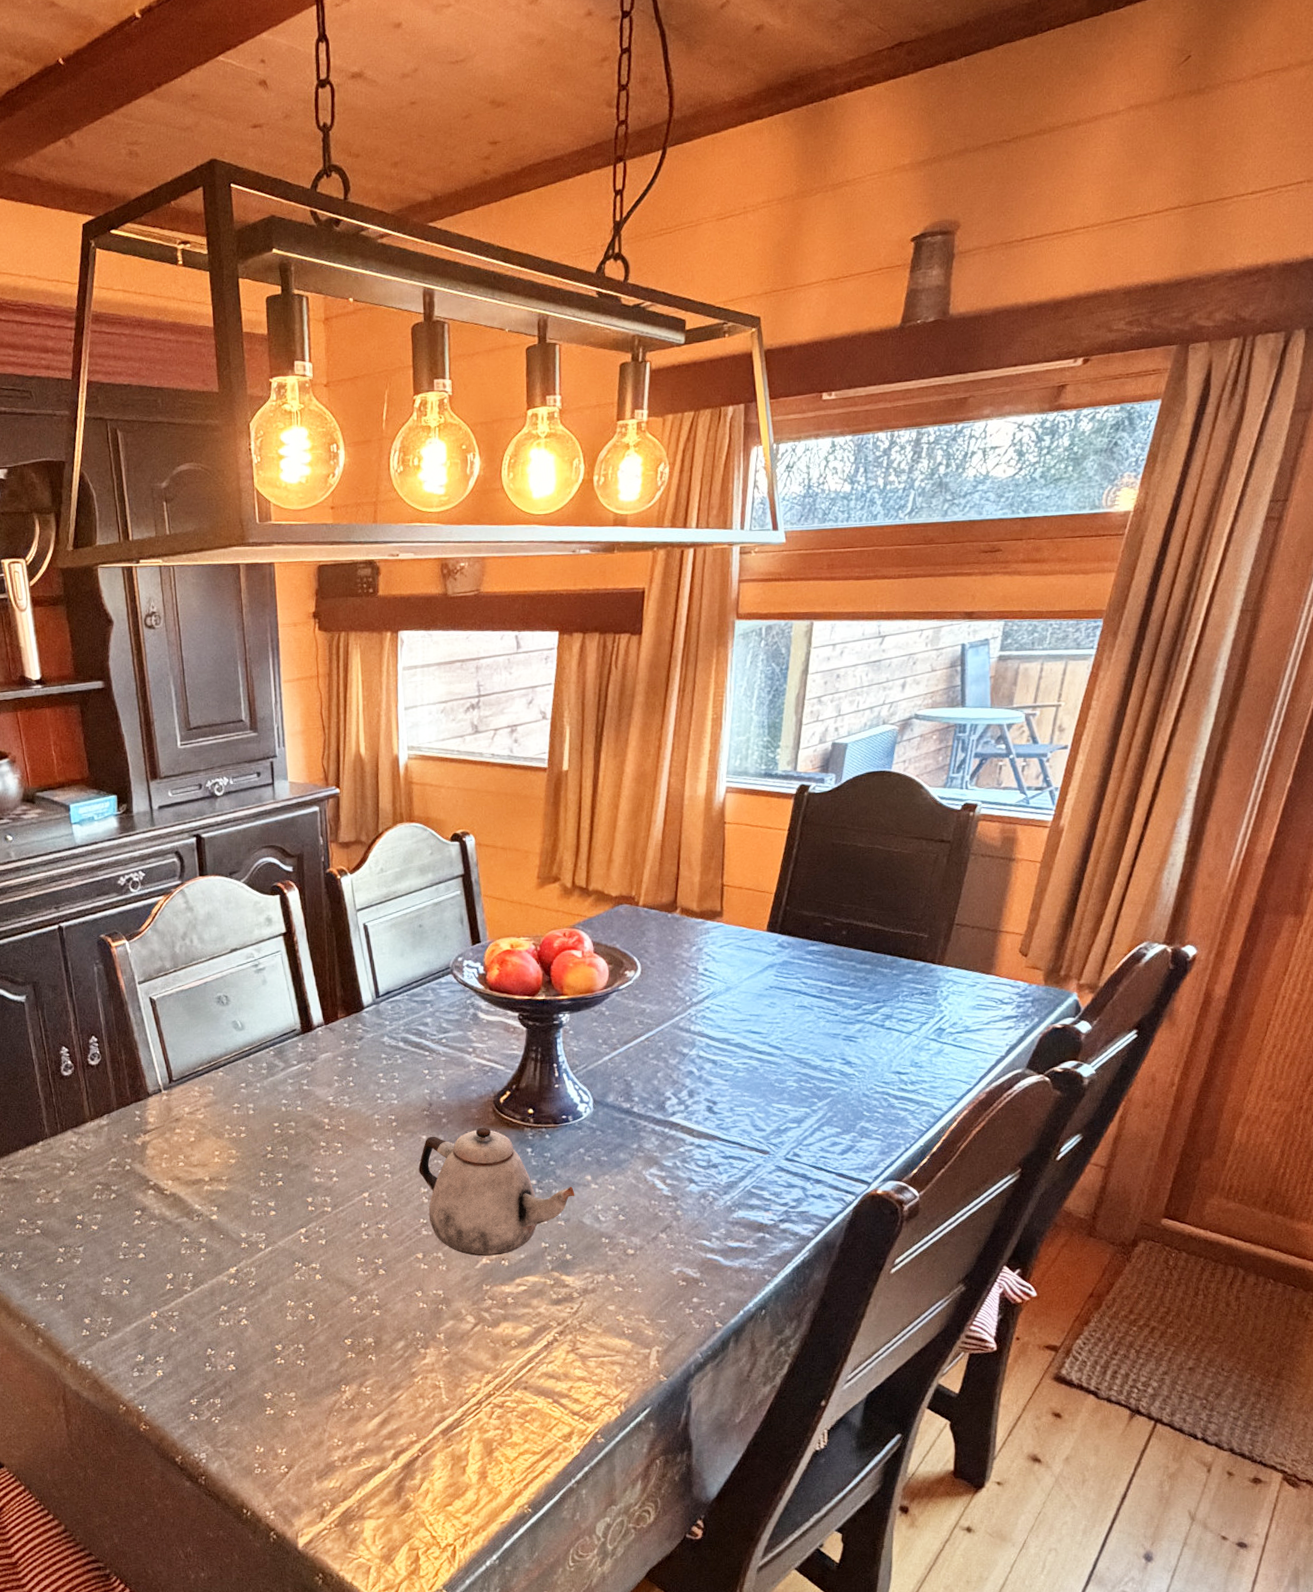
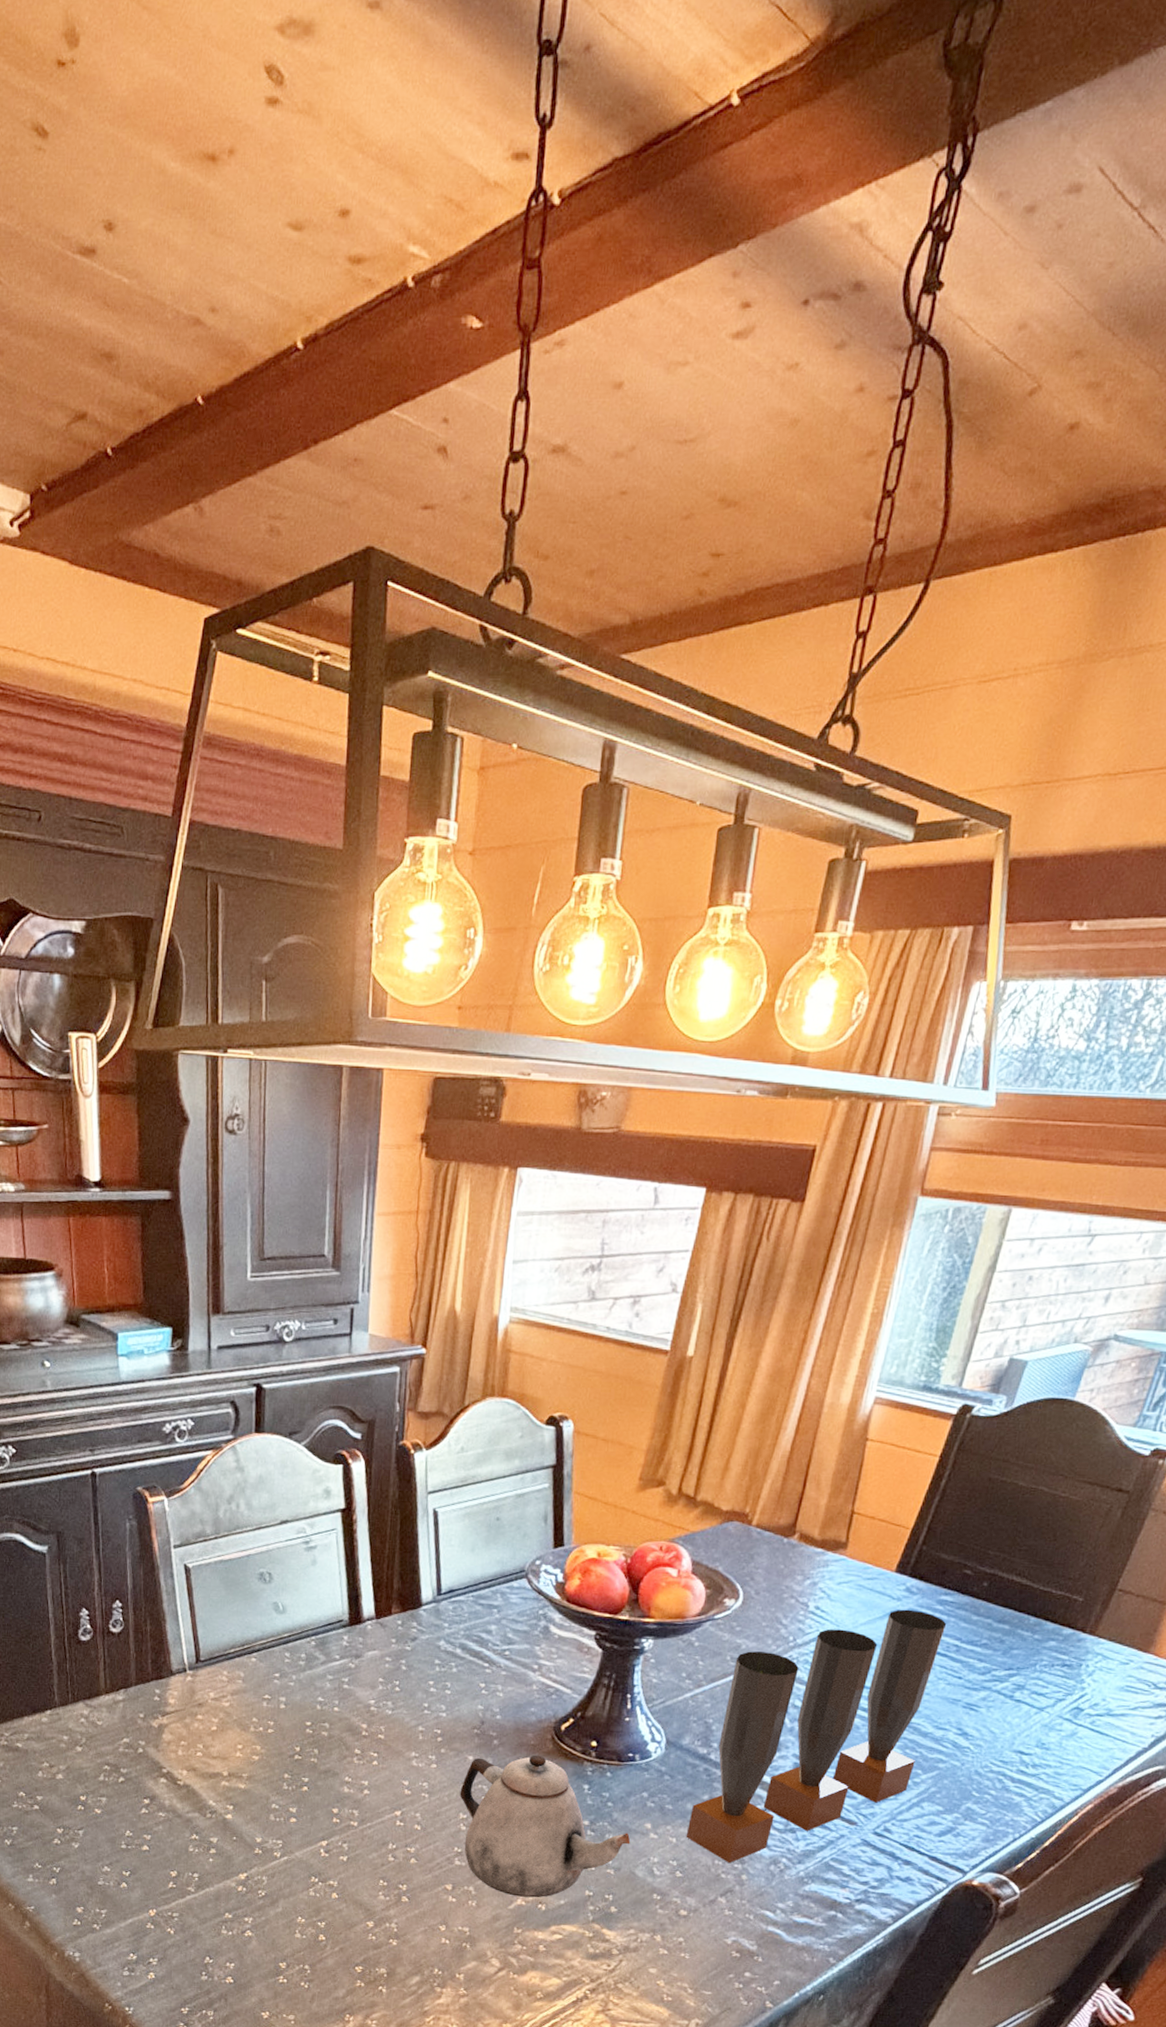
candle: none [623,961,818,1202] -> present [686,1609,947,1864]

